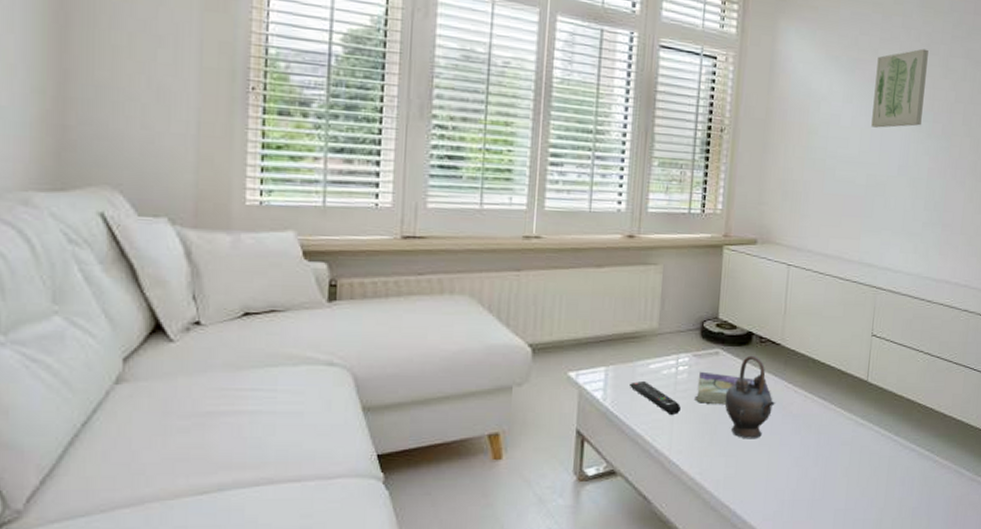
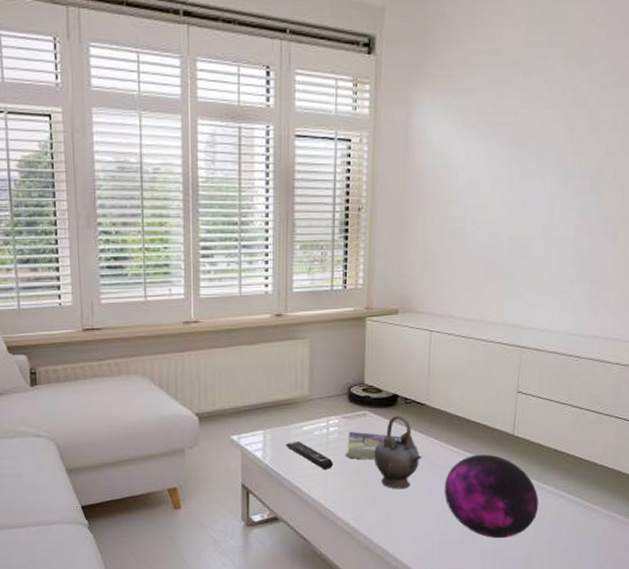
decorative orb: none [796,402,891,497] -> present [444,454,539,539]
wall art: present [871,48,928,128] -> none [513,103,575,190]

